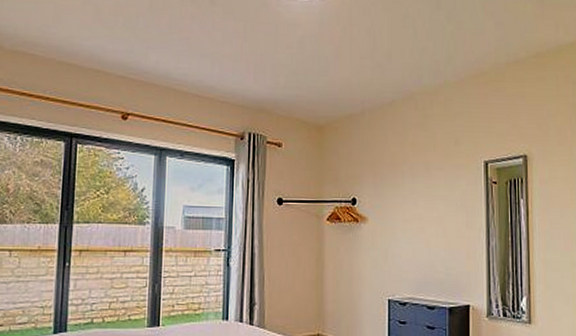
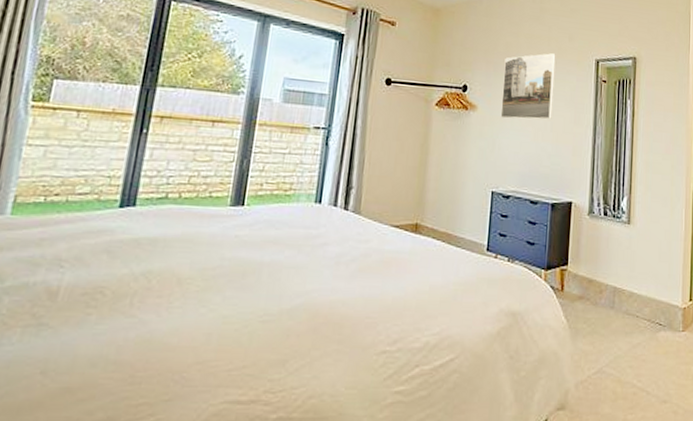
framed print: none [391,159,443,228] -> present [500,53,556,120]

